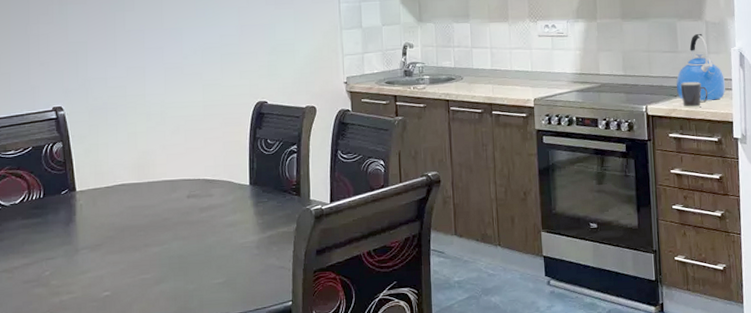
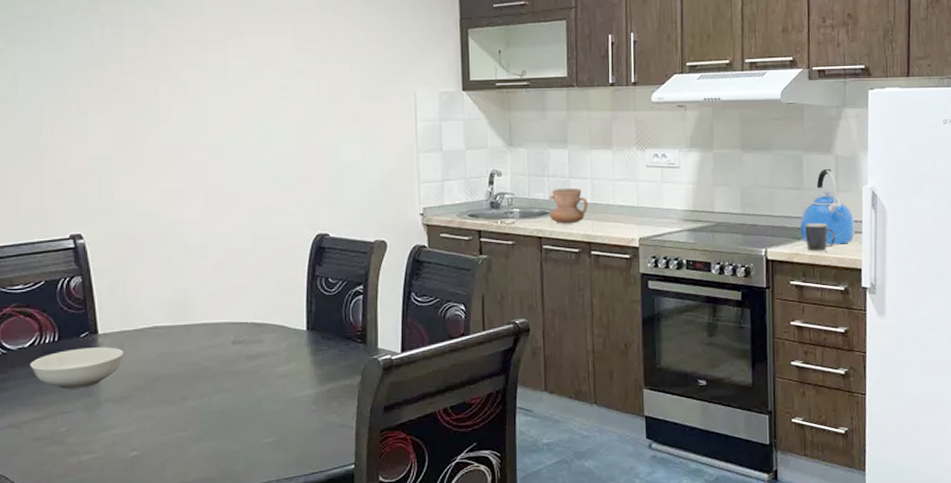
bowl: none [20,202,97,239] -> present [30,347,124,390]
ceramic jug: none [454,56,489,88] -> present [548,187,589,224]

